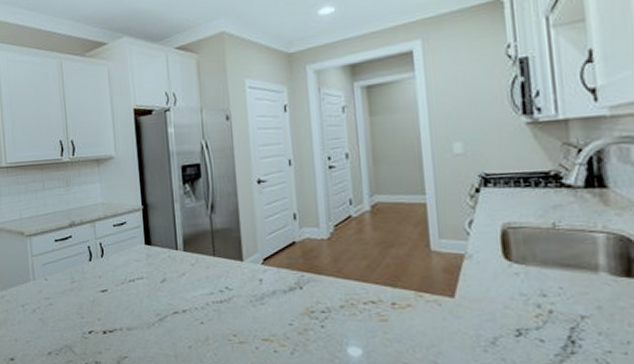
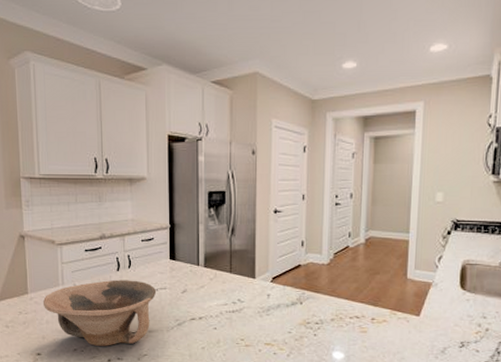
bowl: none [15,270,133,348] -> present [43,279,157,346]

